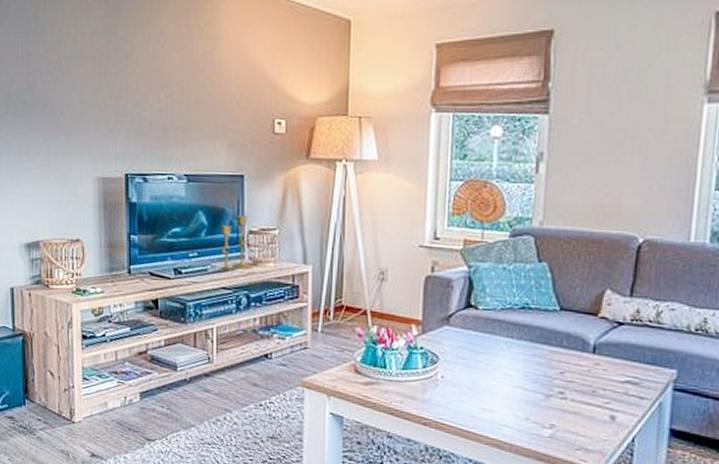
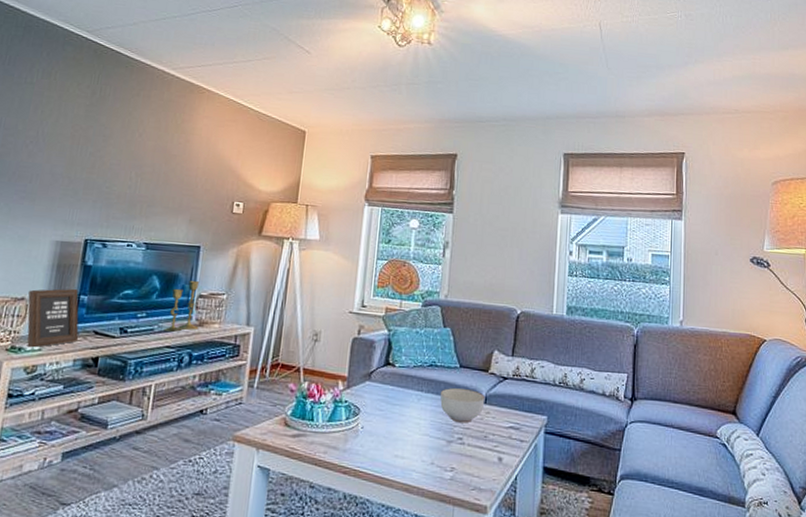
picture frame: none [82,228,136,290] -> present [27,288,79,348]
bowl: none [534,334,594,376] -> present [439,387,485,423]

